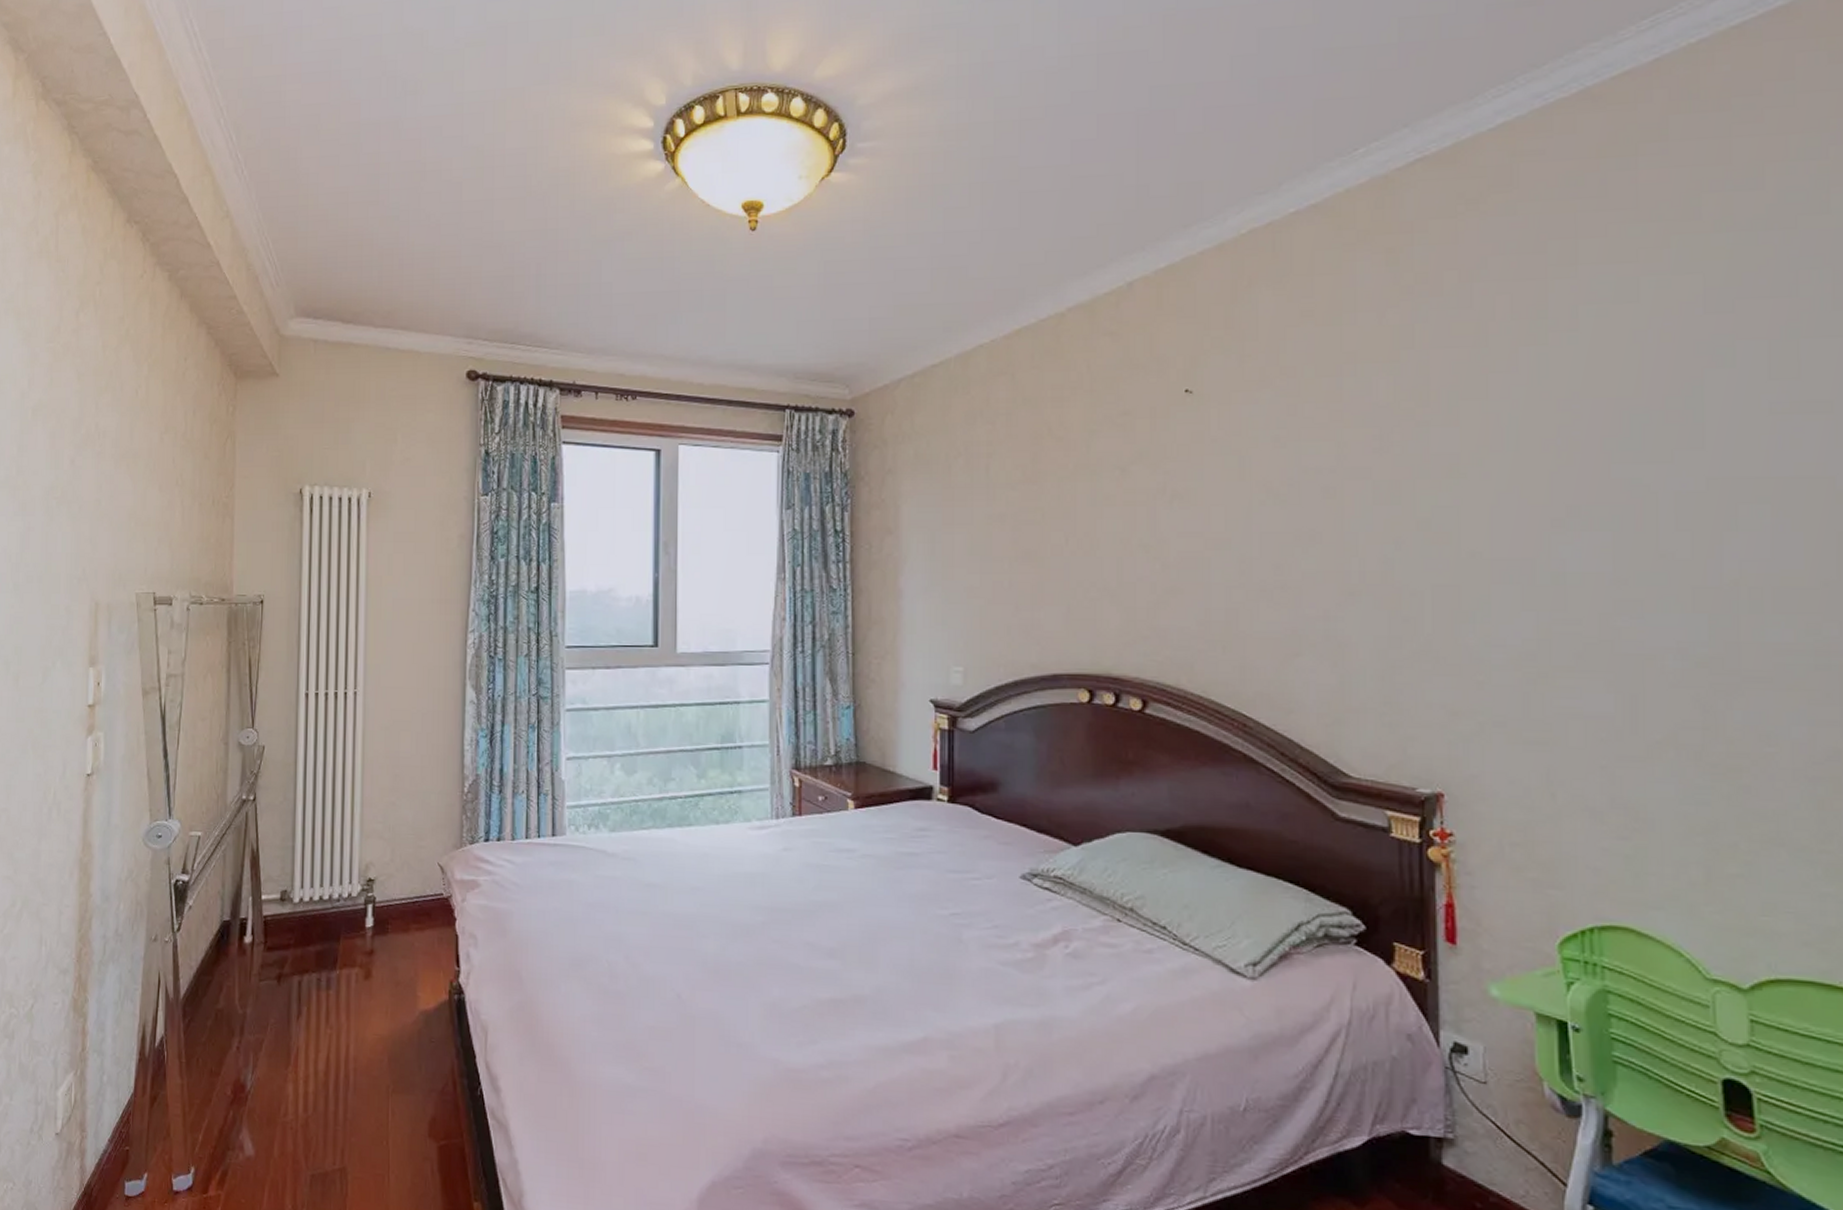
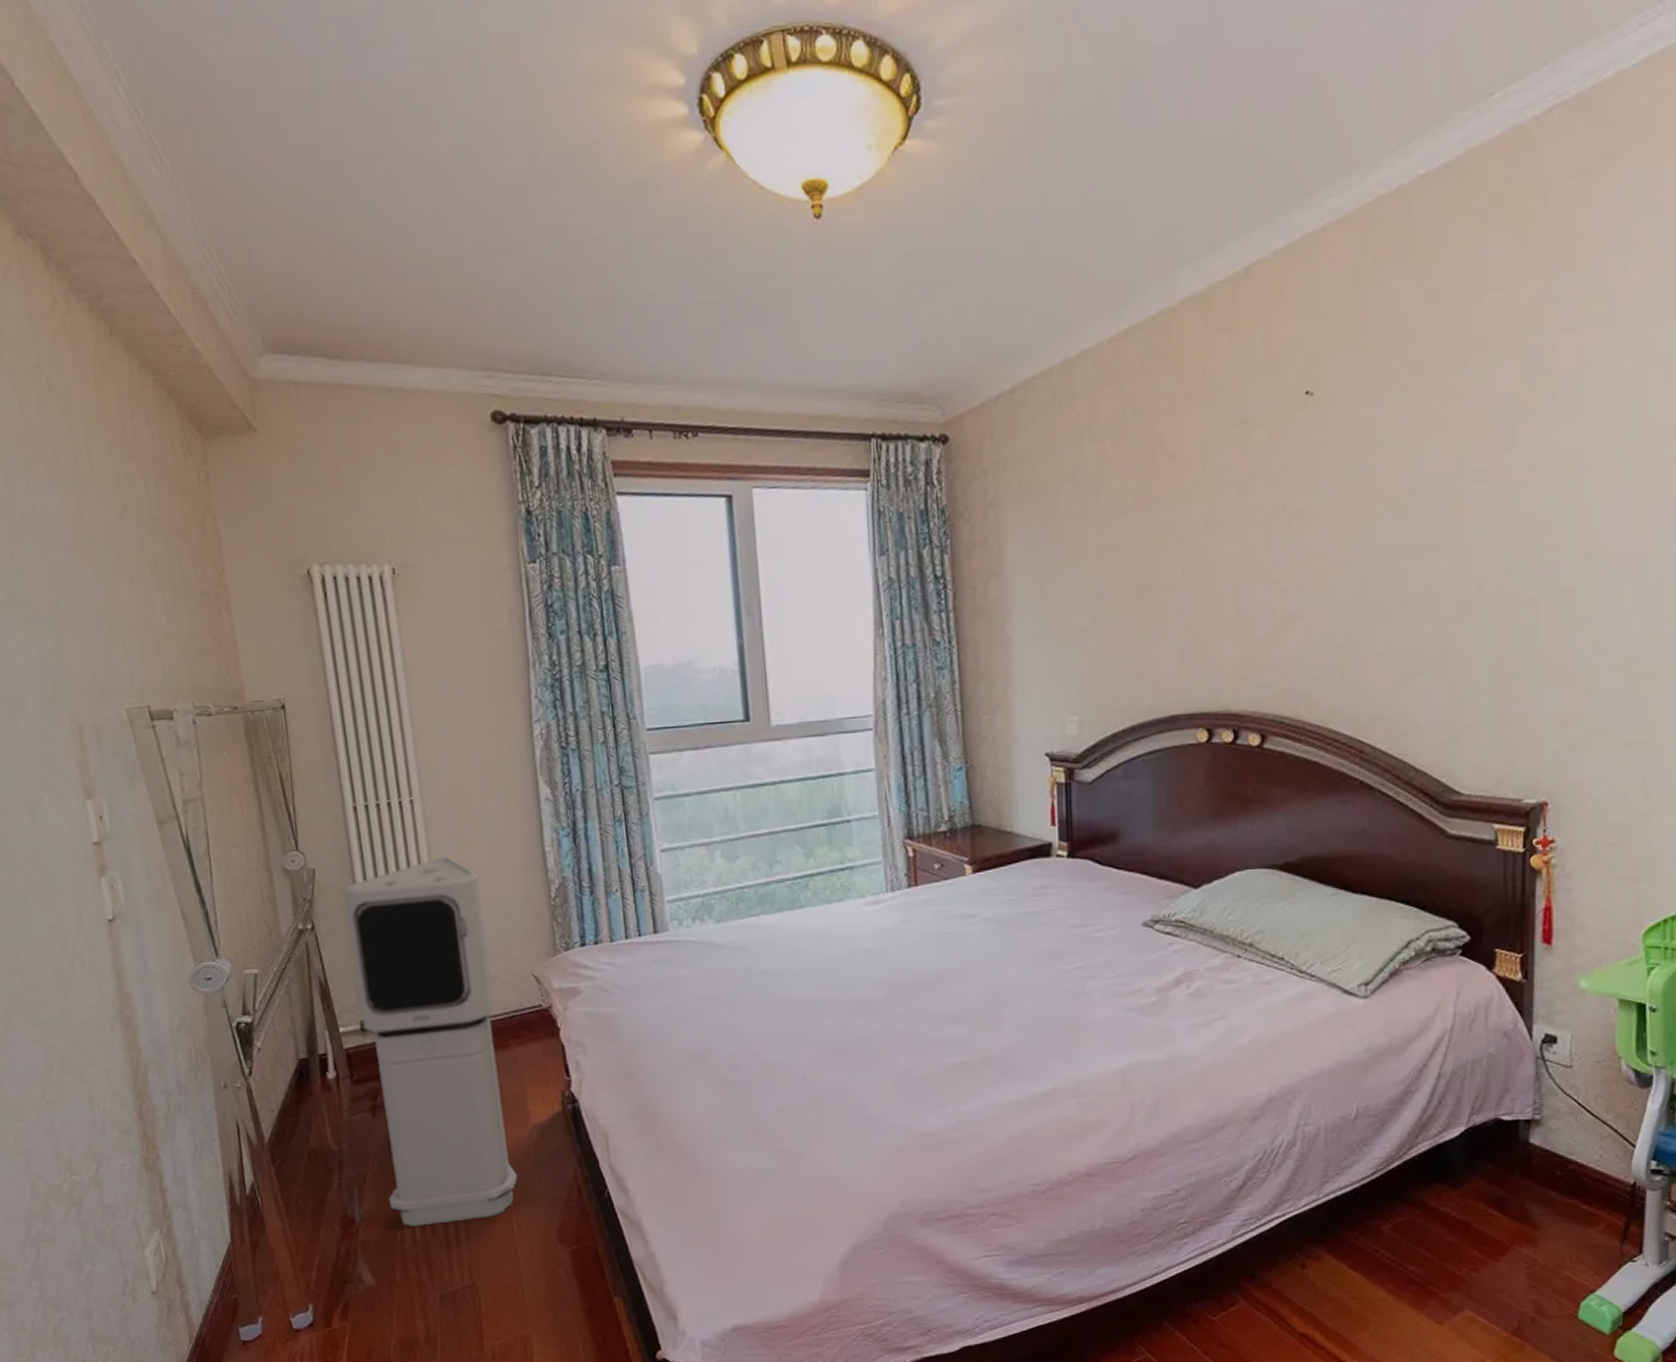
air purifier: none [279,745,404,1101] -> present [342,857,518,1226]

